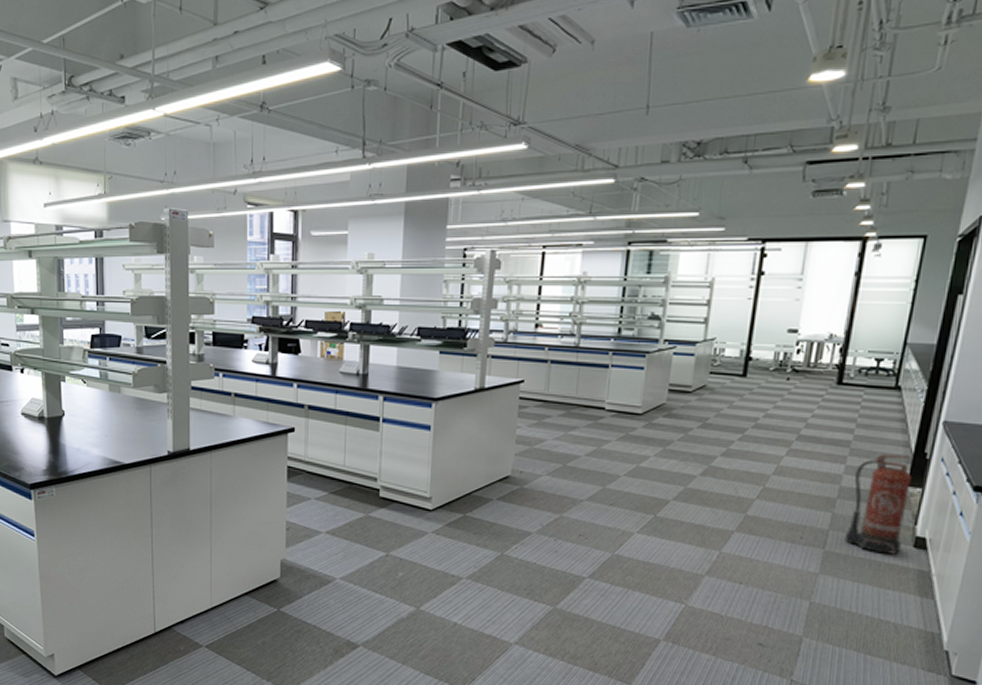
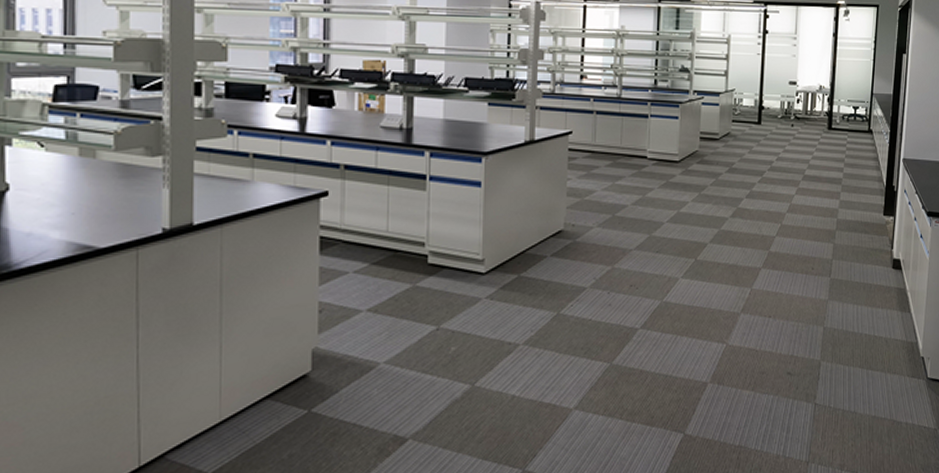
fire extinguisher: present [844,454,913,556] -> none [844,189,887,278]

